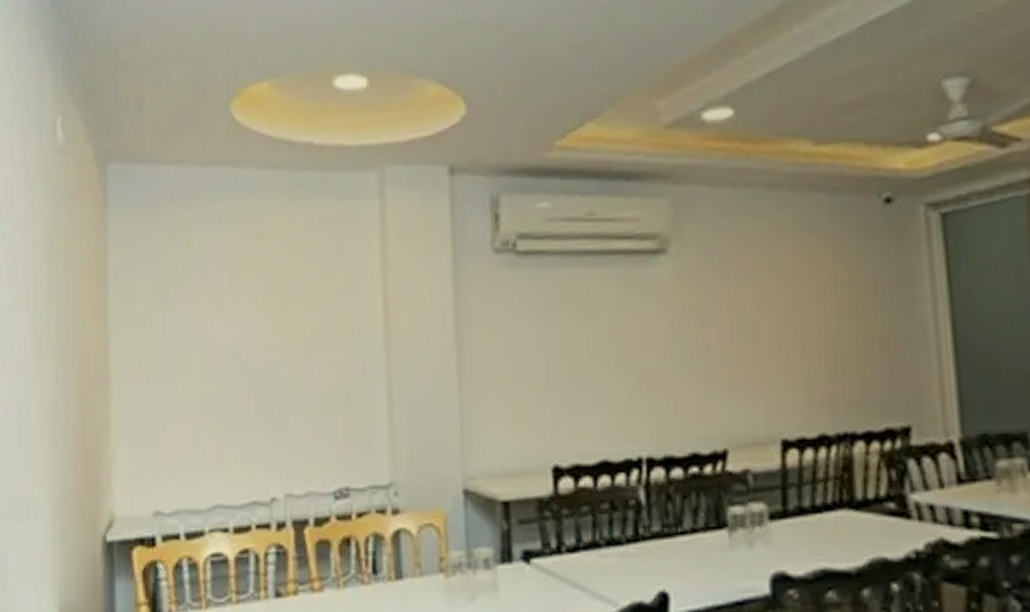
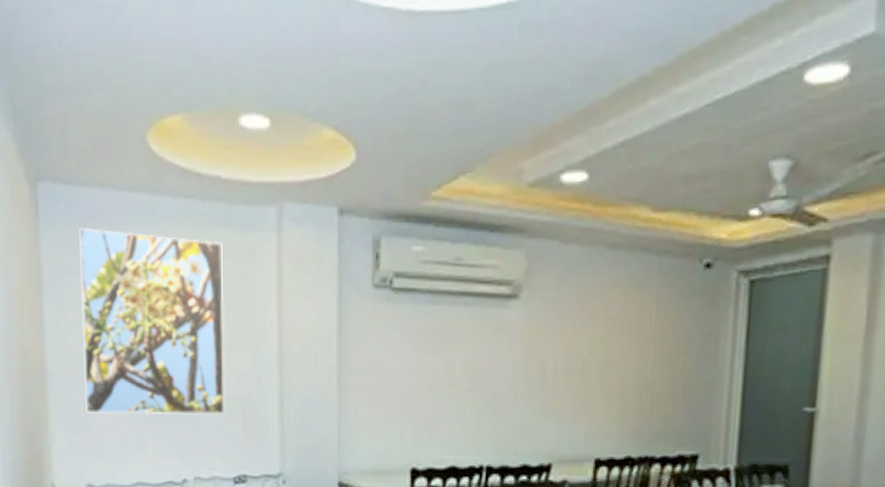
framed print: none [152,208,322,423] -> present [79,227,226,415]

